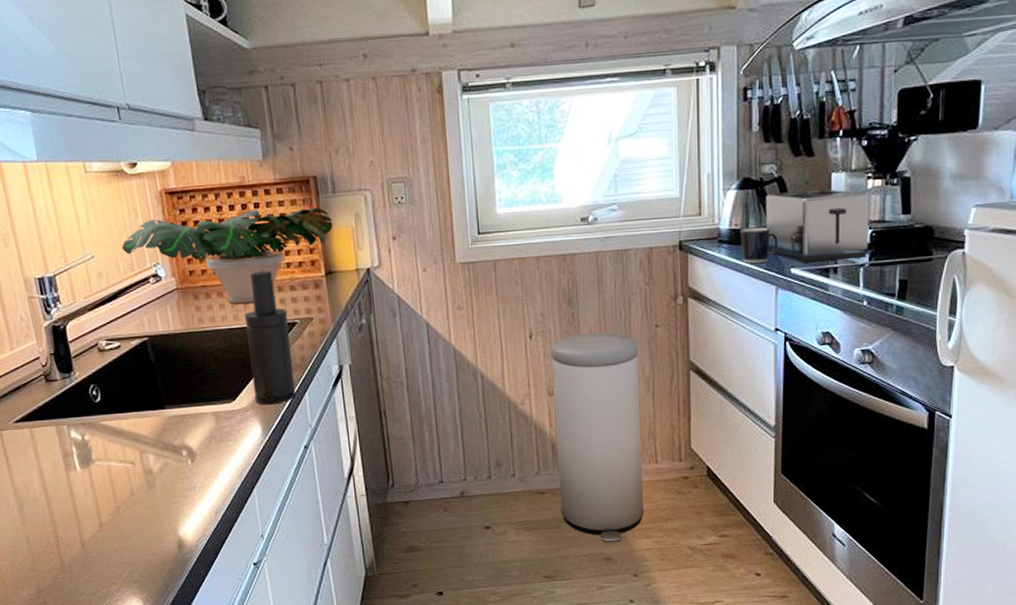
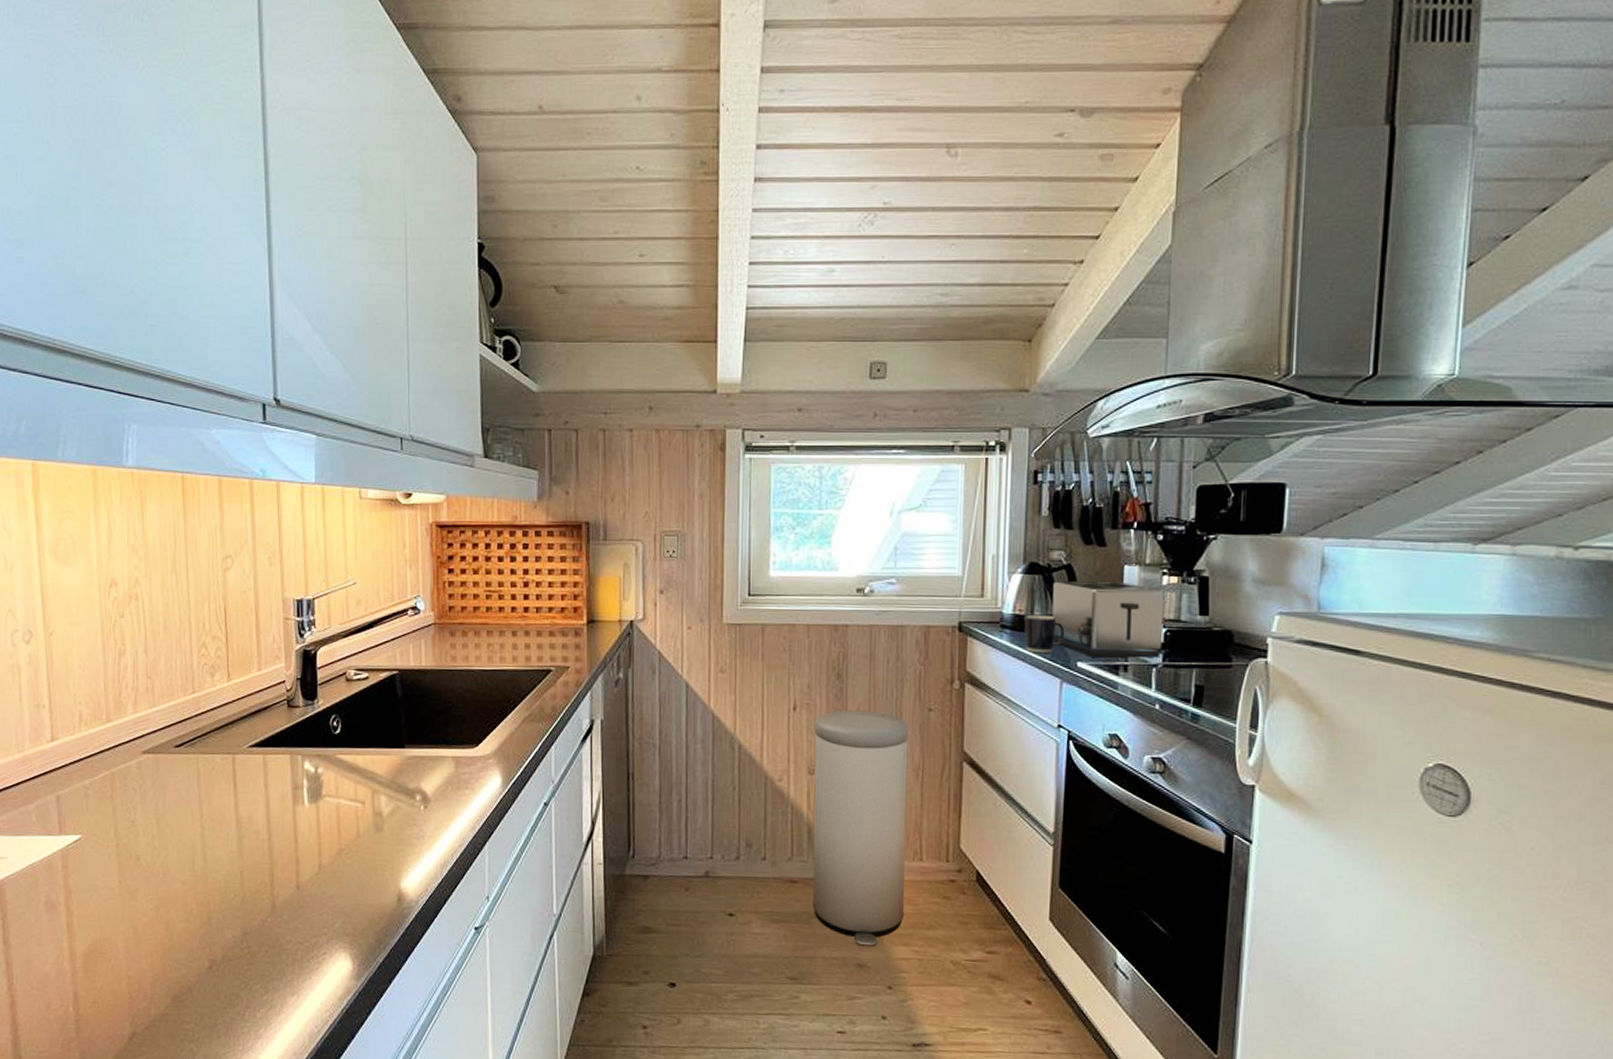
potted plant: present [121,207,333,305] -> none [385,550,601,646]
soap dispenser: present [245,269,297,405] -> none [499,612,543,755]

